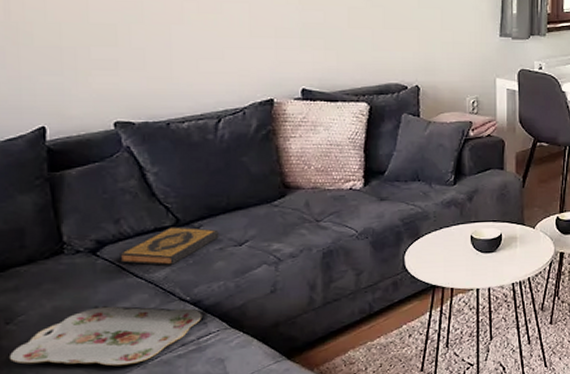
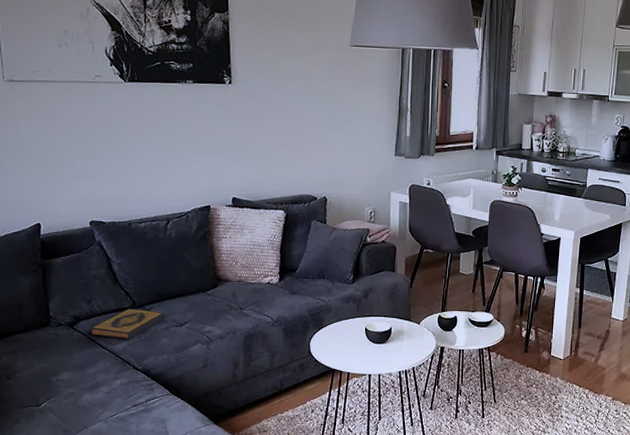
serving tray: present [10,306,202,366] -> none [9,370,150,419]

